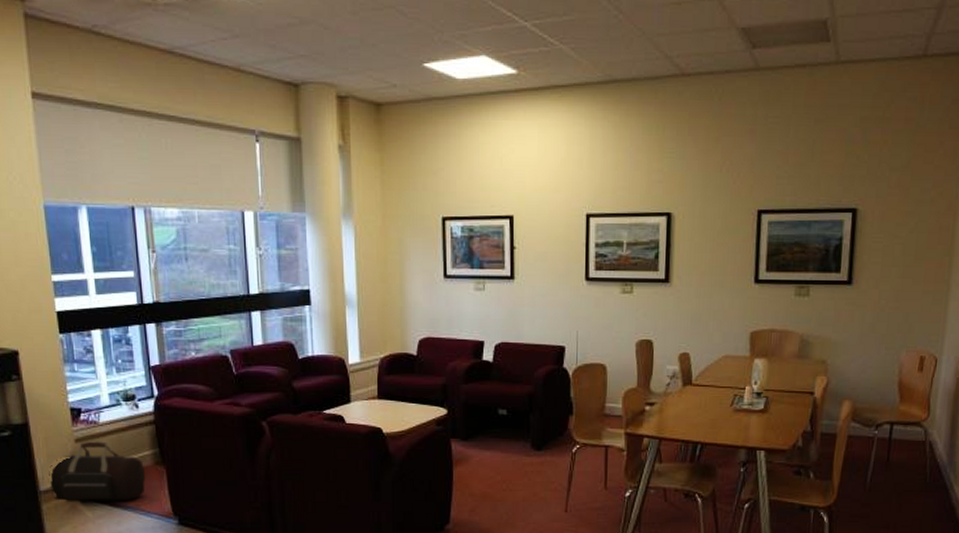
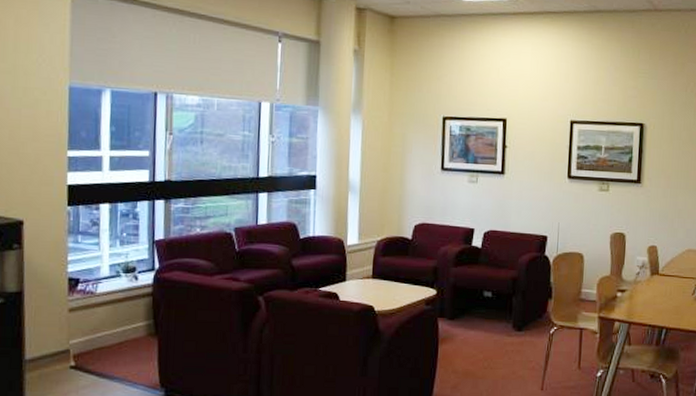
duffel bag: present [48,441,146,501] -> none [35,311,137,372]

